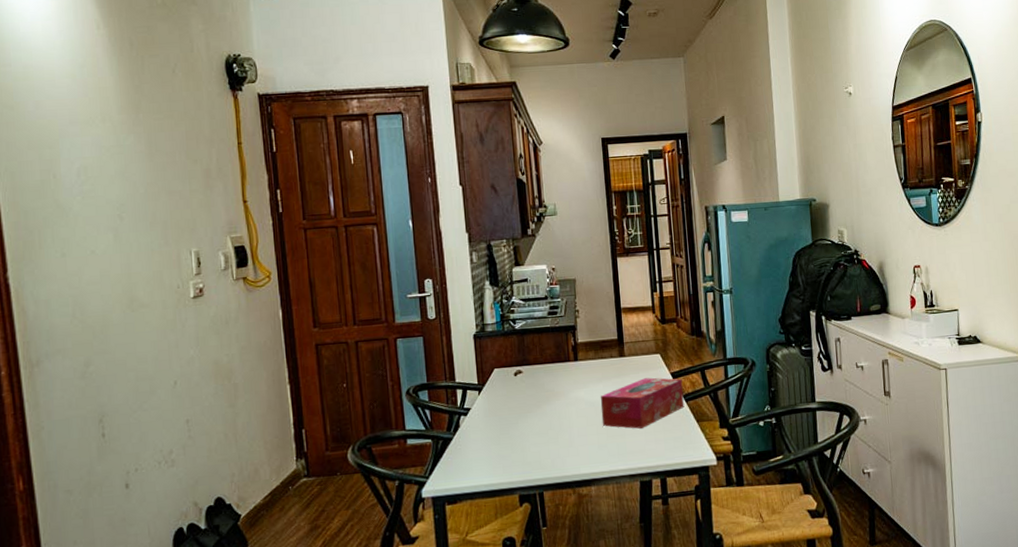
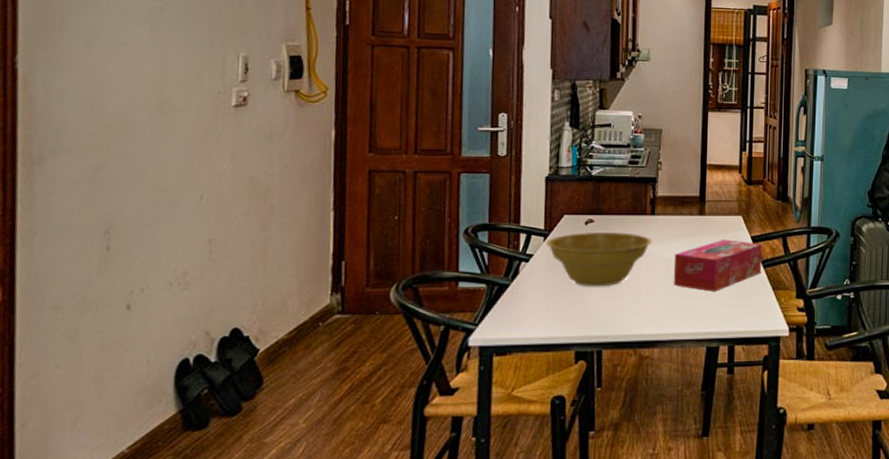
planter bowl: none [481,380,579,434] -> present [546,232,653,287]

